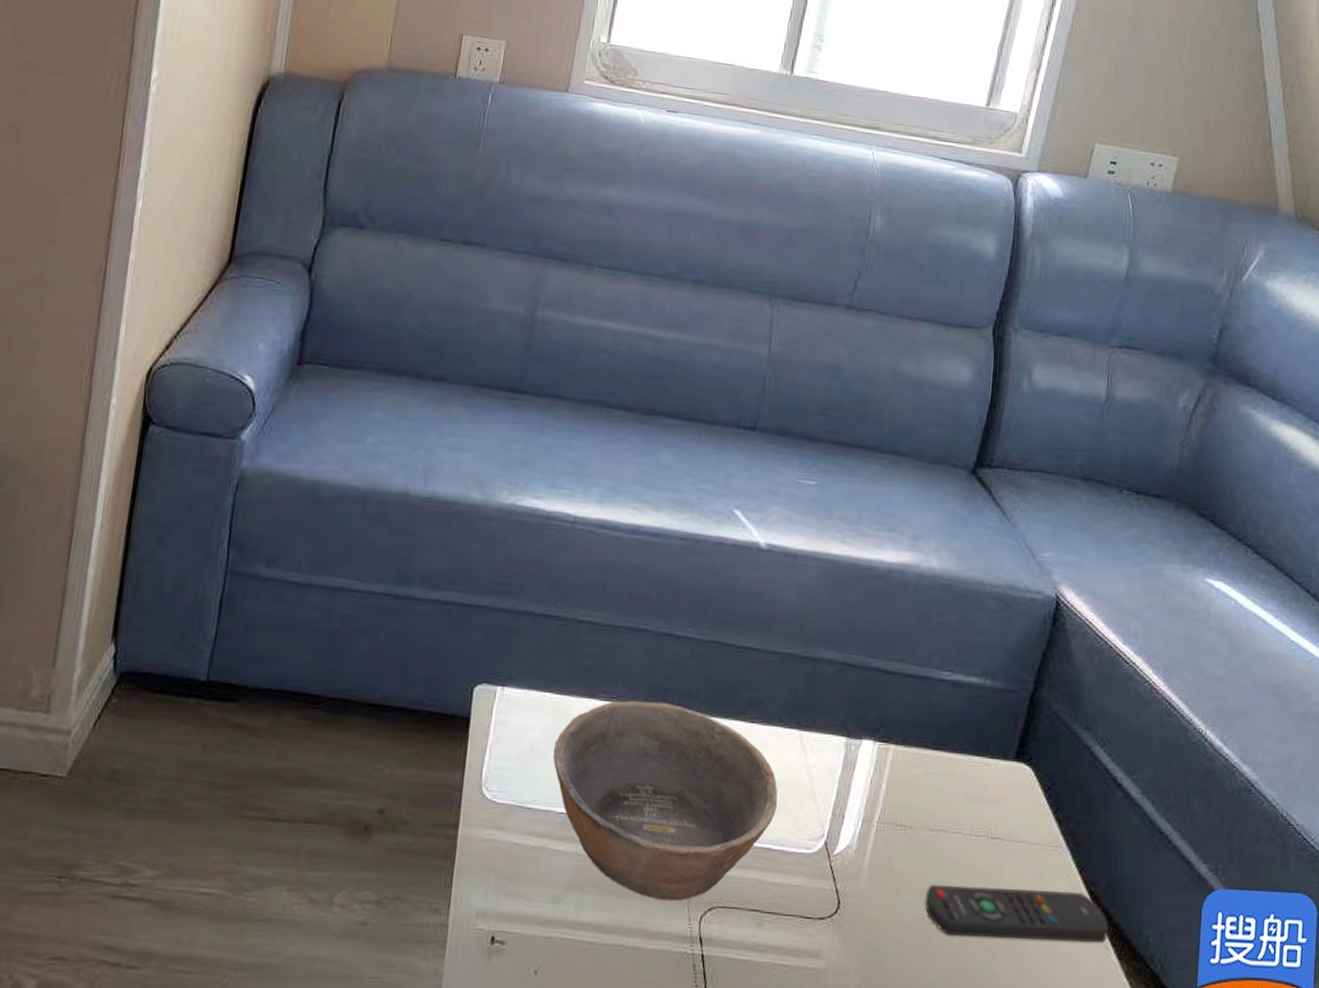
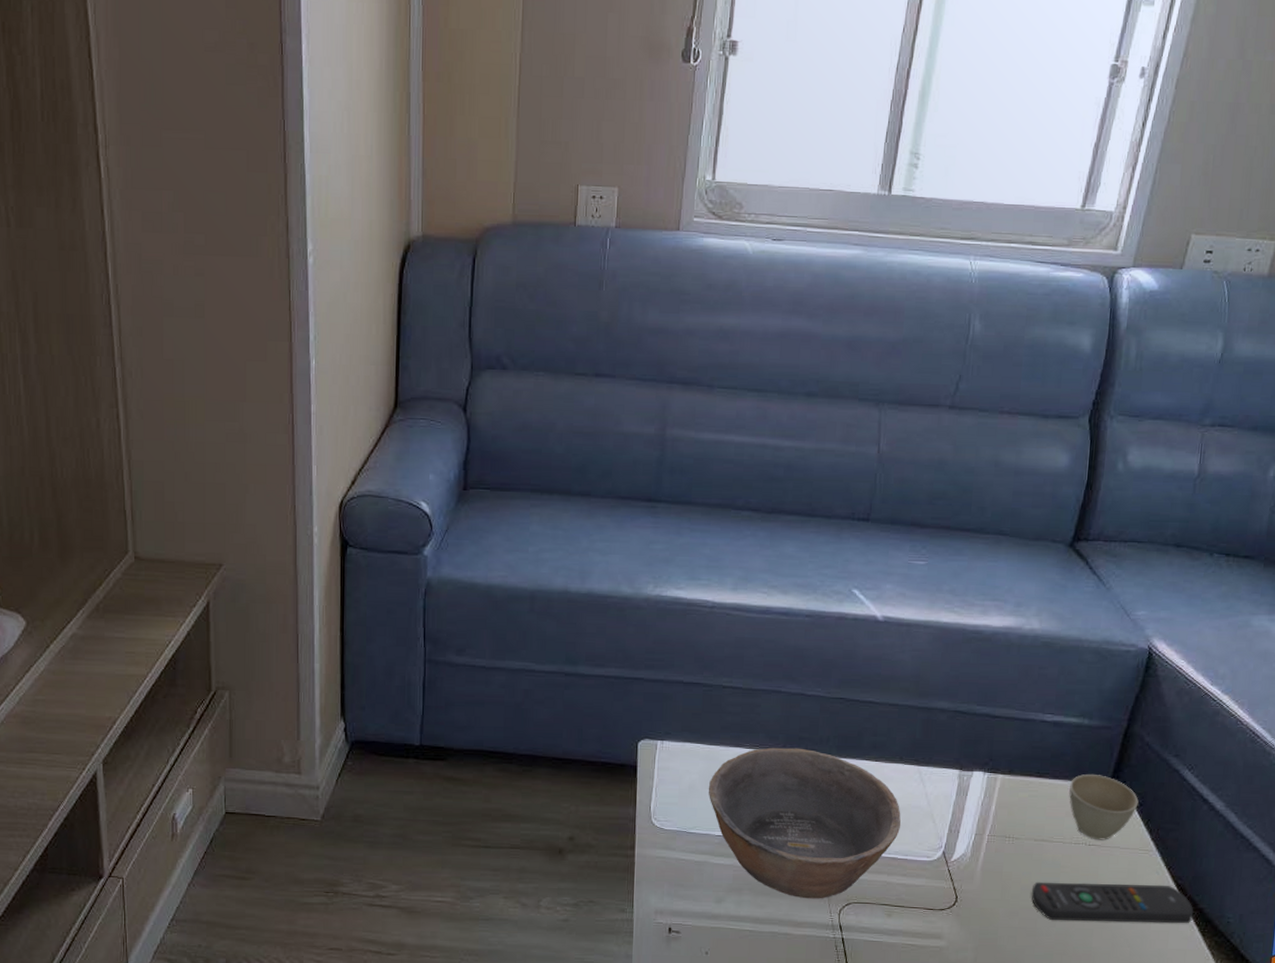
cup: none [969,748,1046,833] -> present [1069,774,1139,840]

